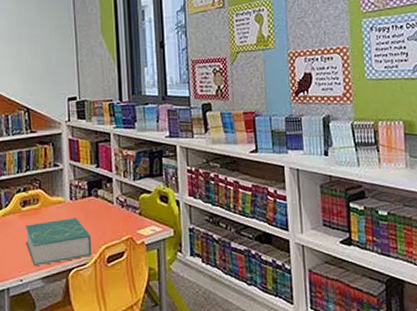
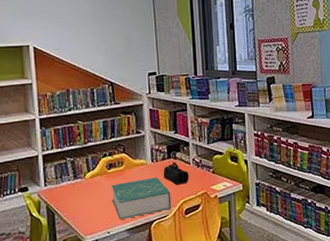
pencil case: none [83,200,112,228] -> present [163,161,189,185]

